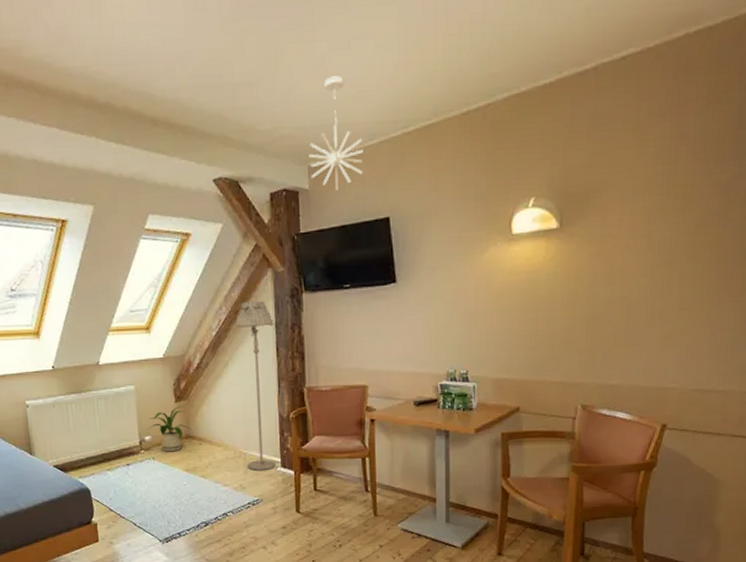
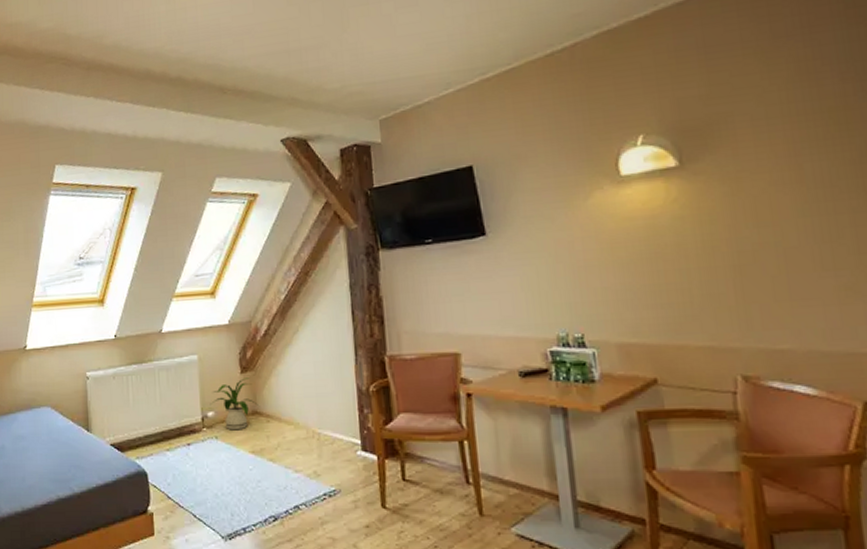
floor lamp: present [235,300,277,471] -> none [306,260,356,454]
pendant light: present [309,76,365,191] -> none [380,31,440,143]

